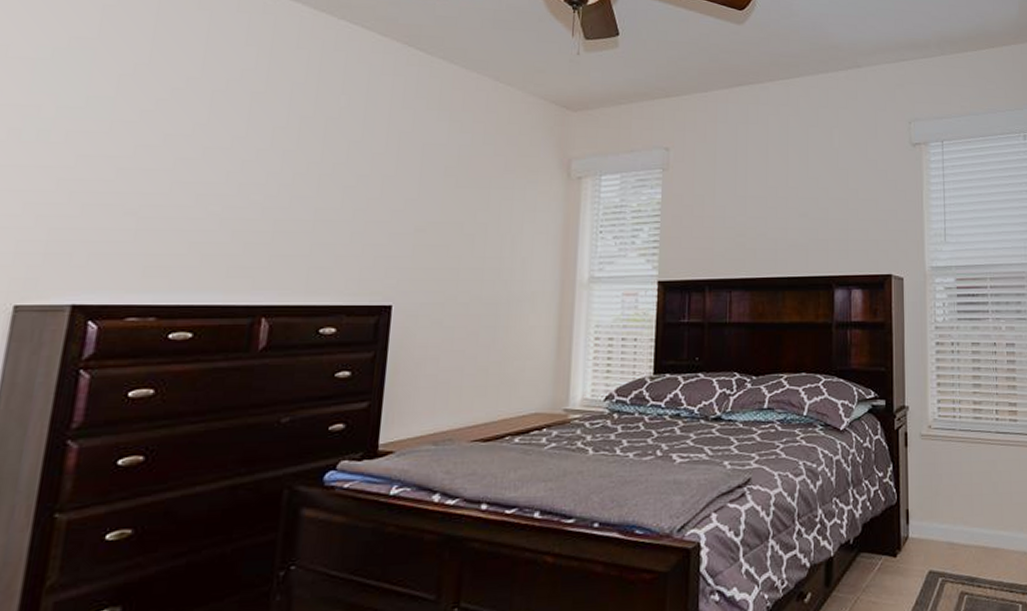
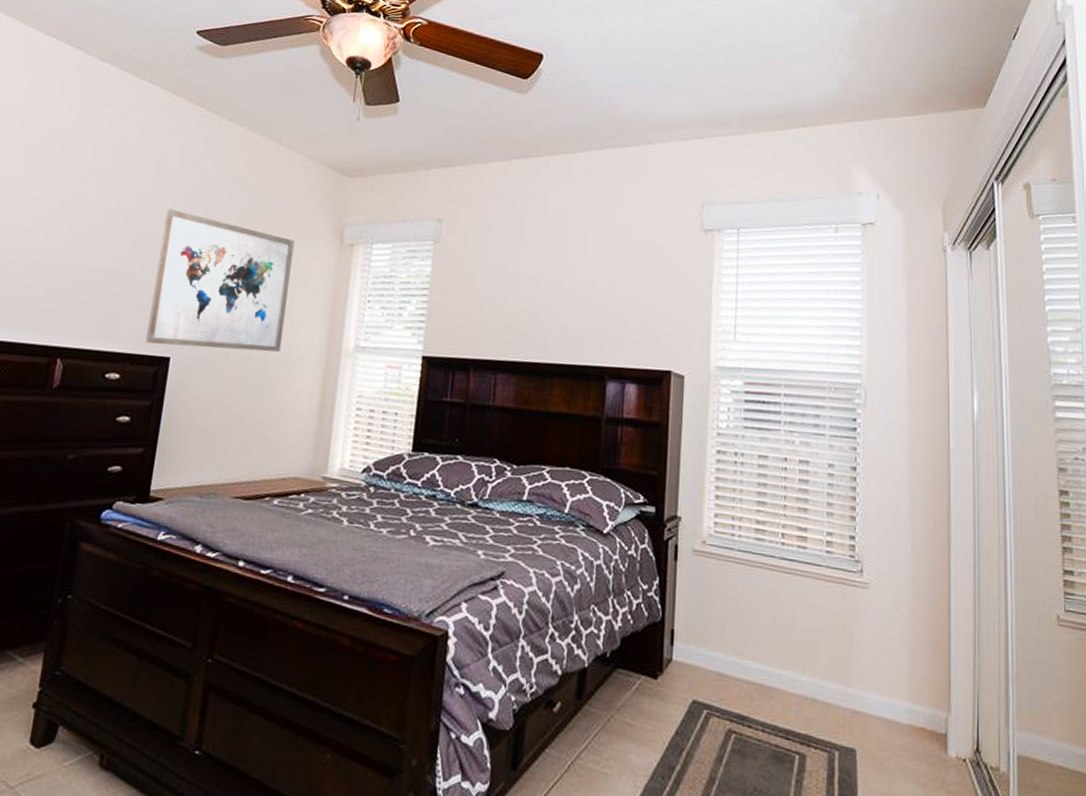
wall art: none [363,152,520,294] -> present [146,209,294,352]

